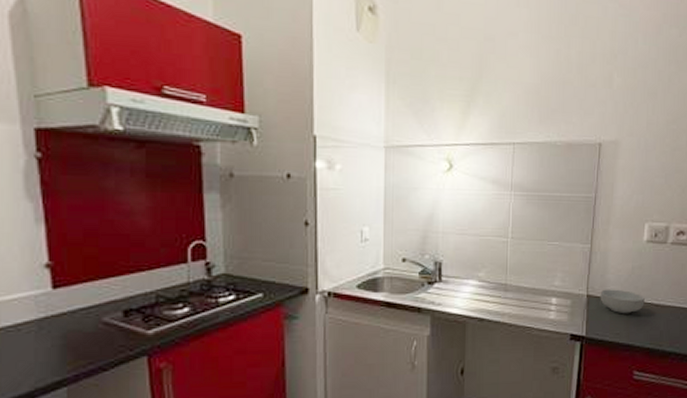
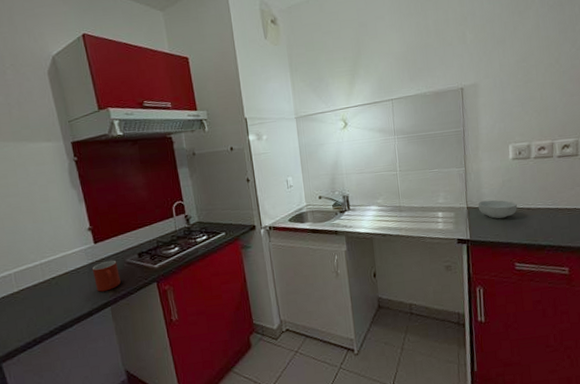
mug: none [43,316,89,363] -> present [91,260,121,292]

